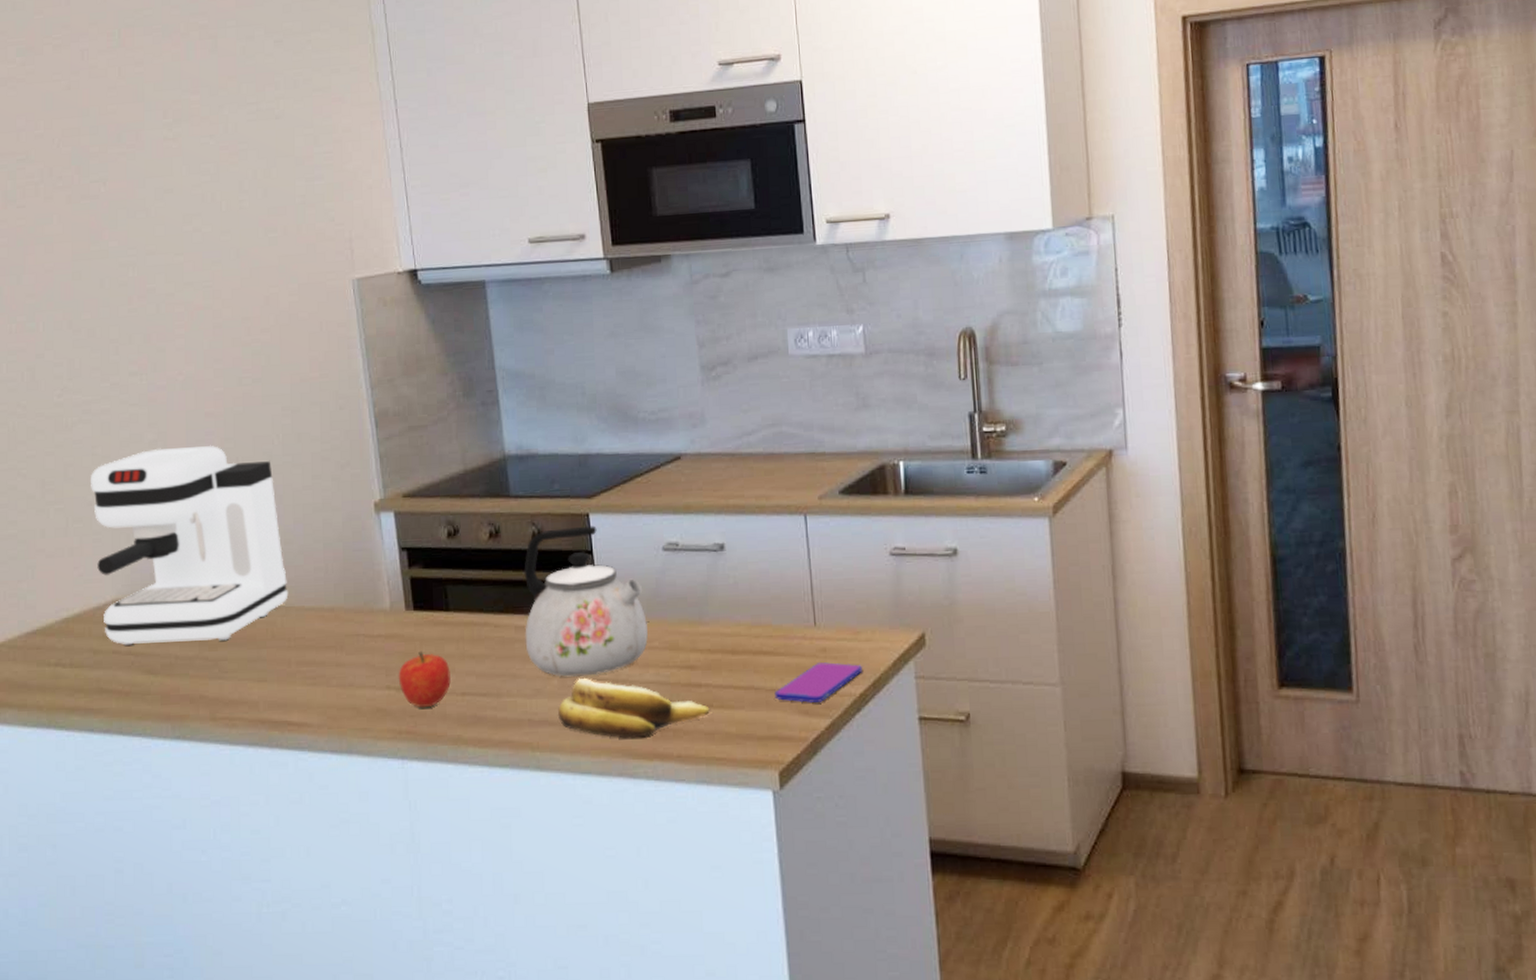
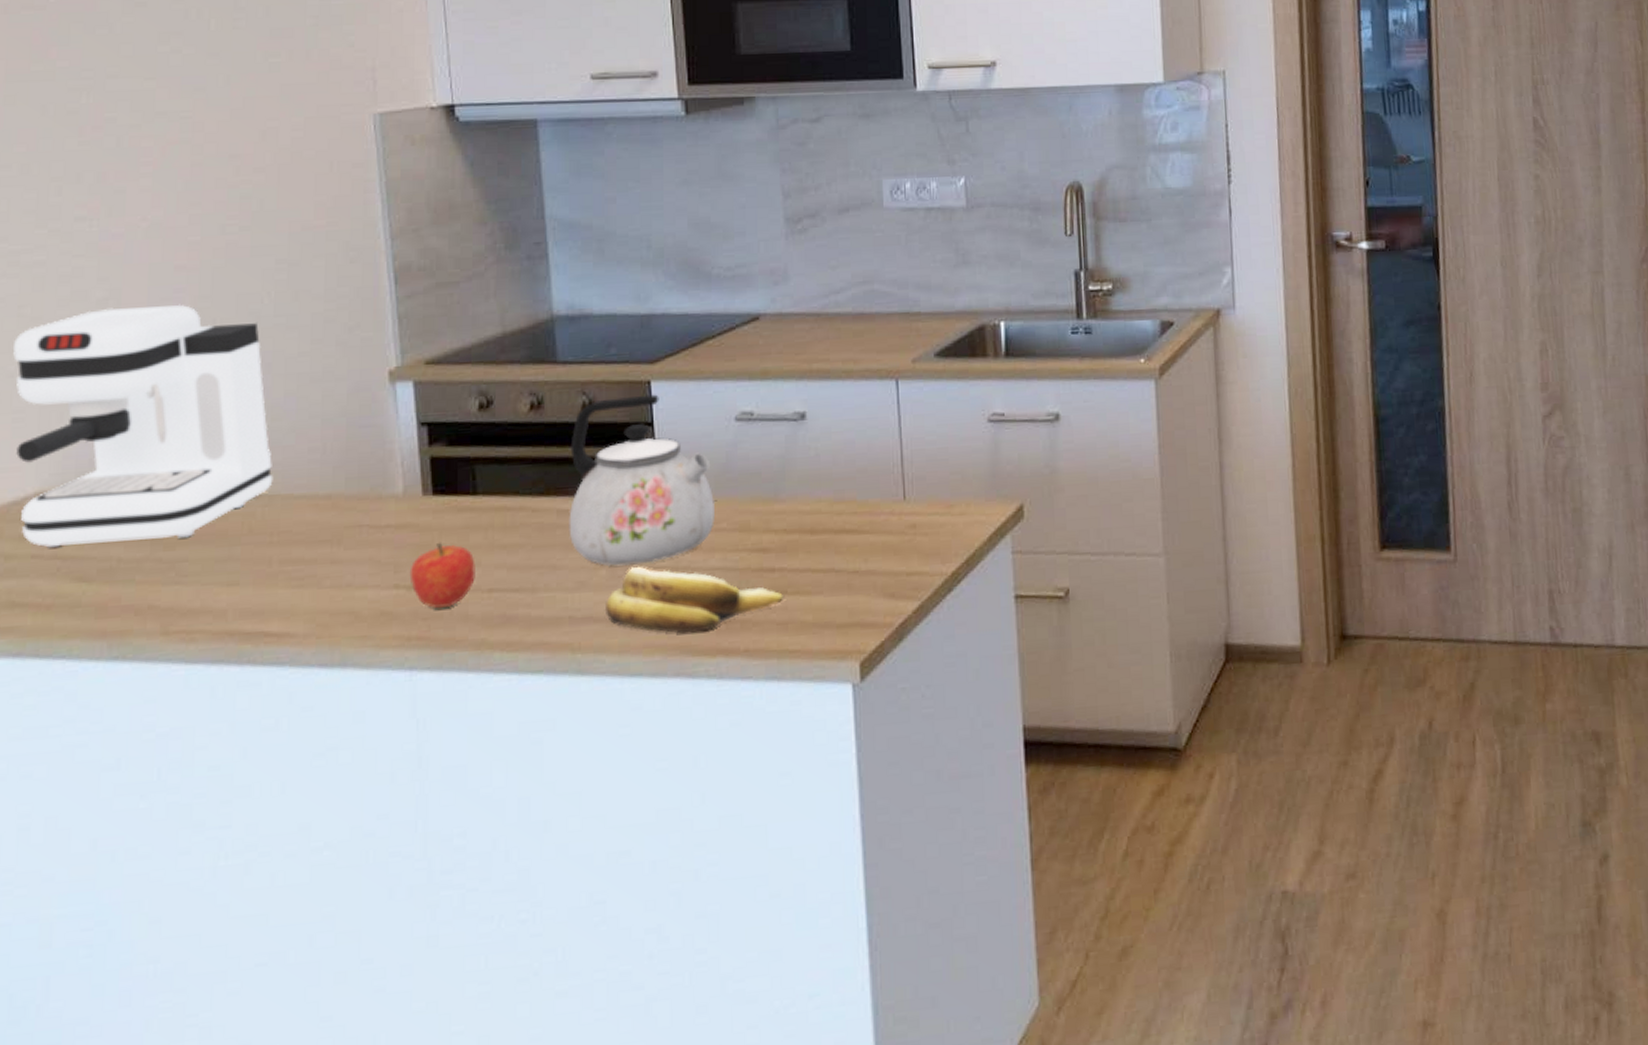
smartphone: present [774,662,862,703] -> none [857,539,955,584]

